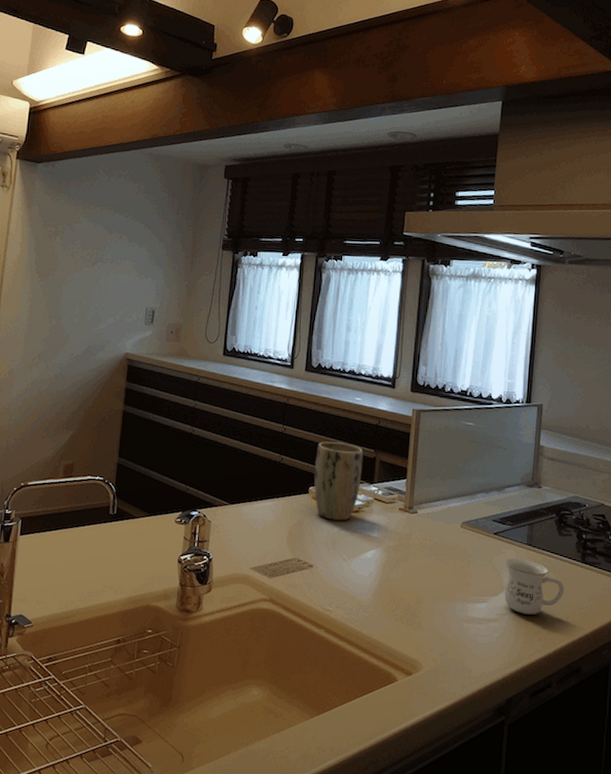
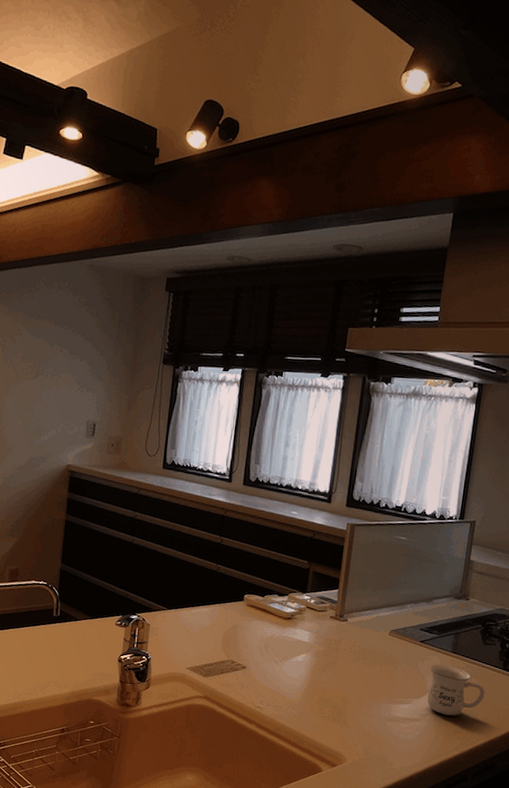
plant pot: present [314,441,364,521] -> none [249,552,298,627]

